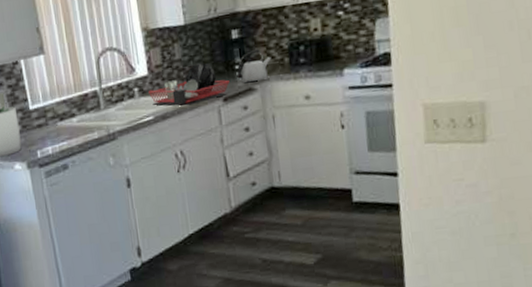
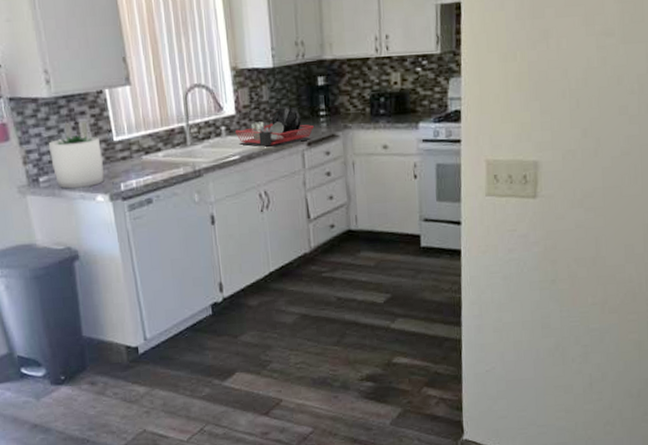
kettle: present [237,48,272,84] -> none [322,97,354,130]

